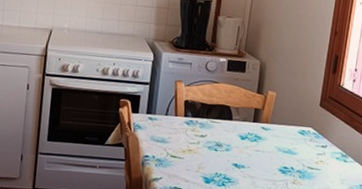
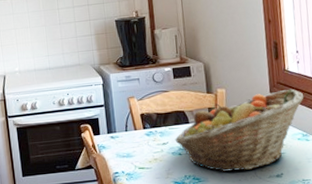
fruit basket: none [214,104,352,180] -> present [174,88,304,172]

